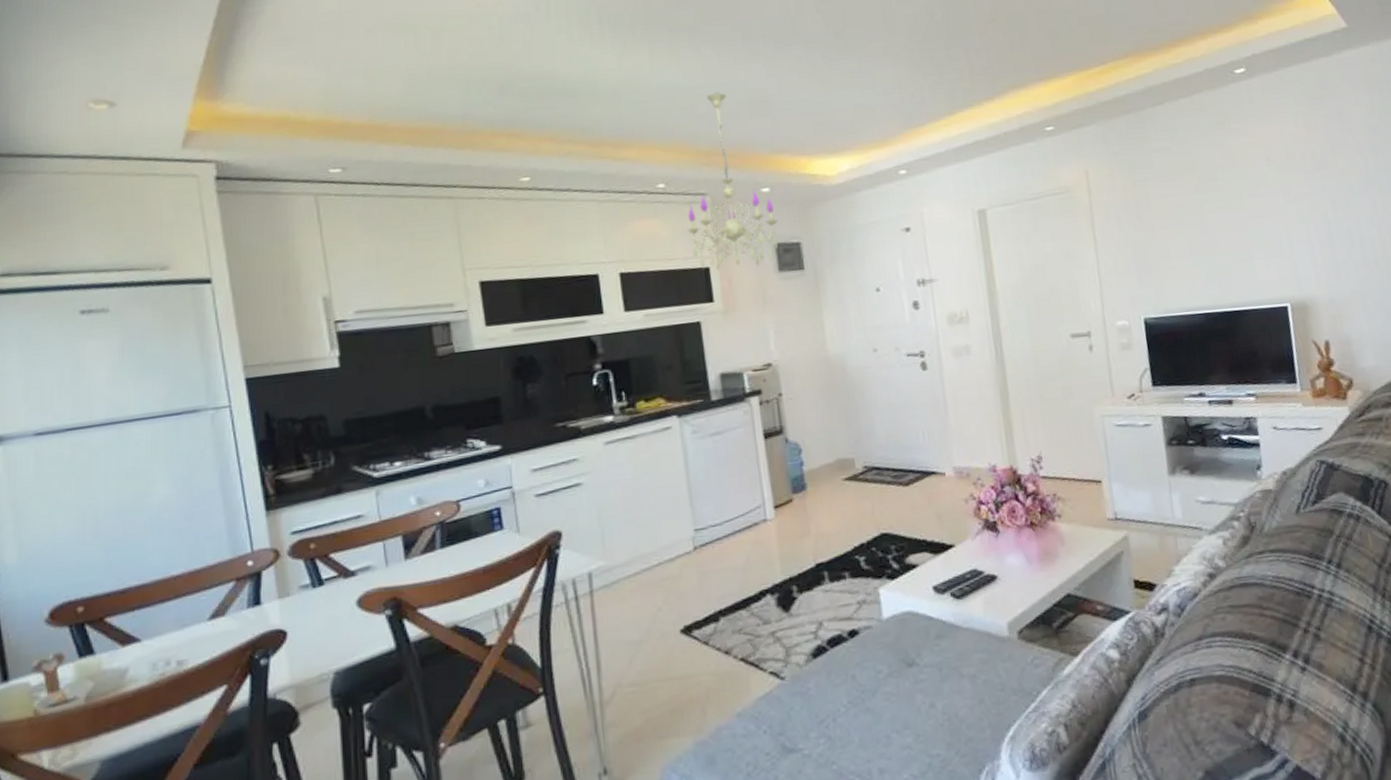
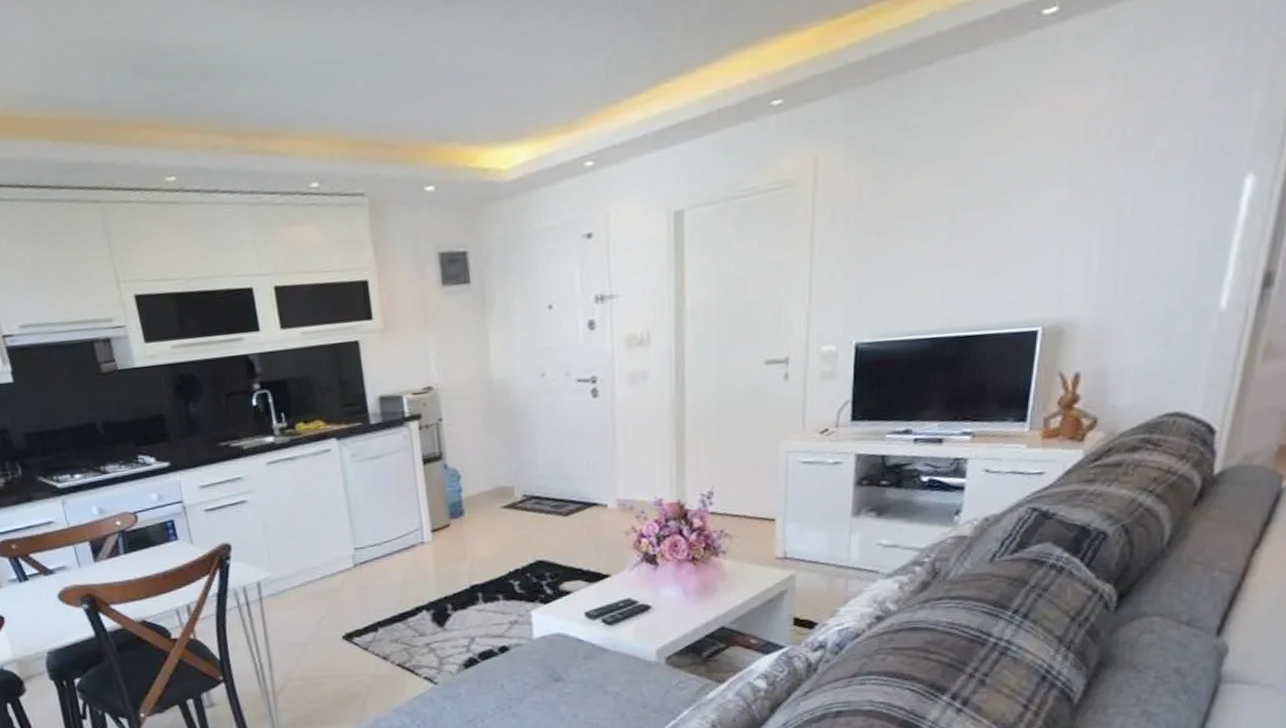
chandelier: present [687,91,778,271] -> none [343,63,443,285]

